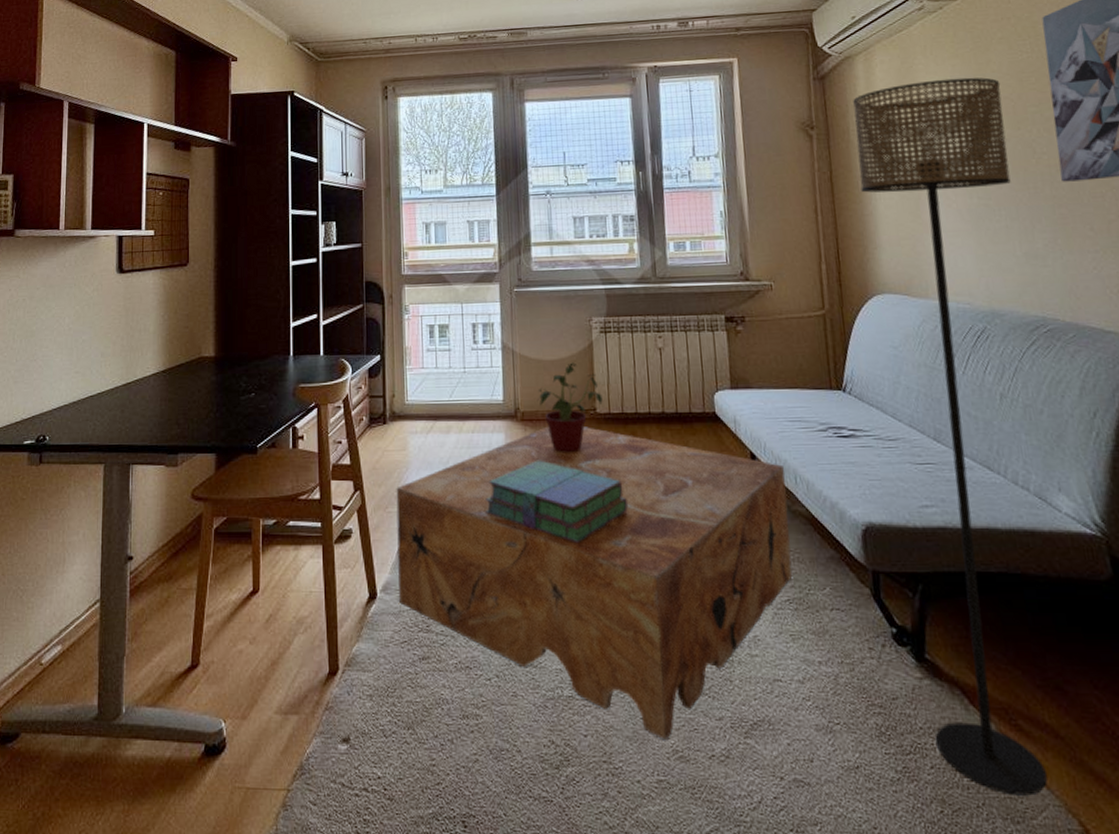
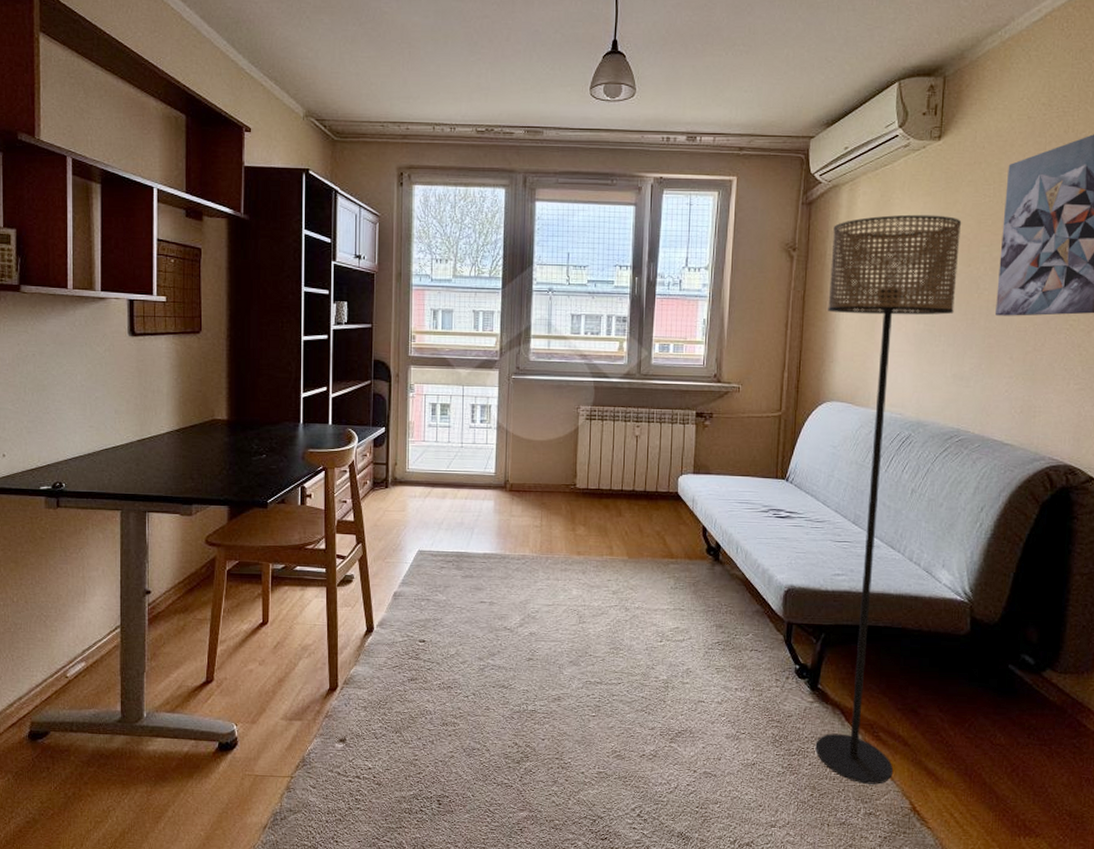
coffee table: present [396,426,793,741] -> none [393,497,730,744]
stack of books: present [485,460,629,544] -> none [473,524,596,594]
potted plant: present [537,362,603,453] -> none [525,444,583,520]

